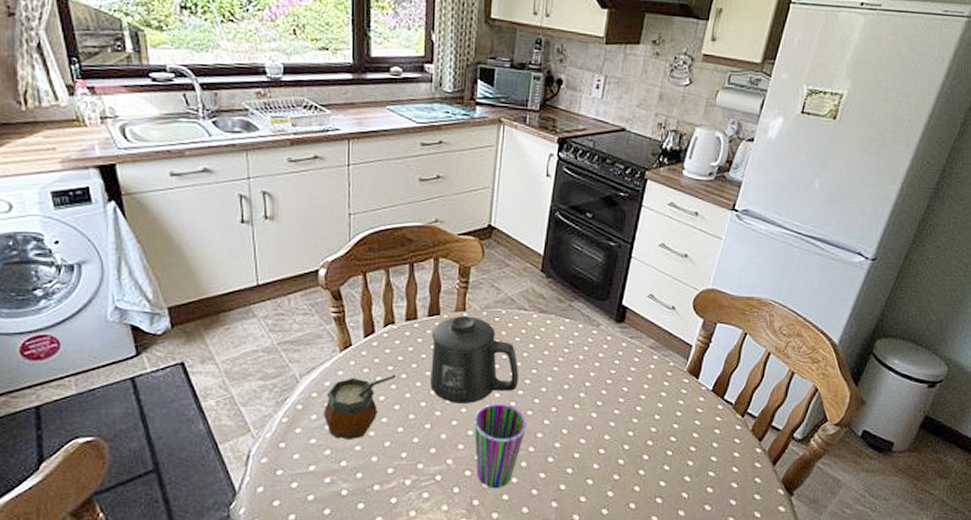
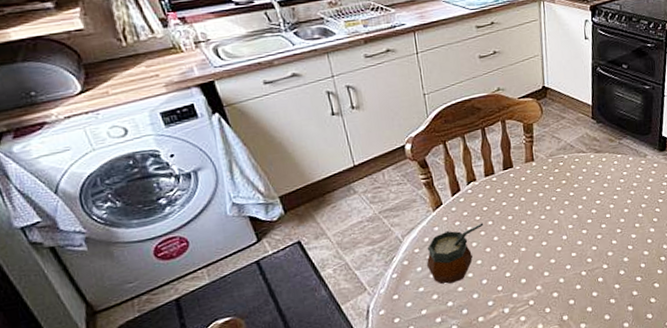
mug: present [430,316,520,404] -> none [508,164,587,239]
cup: present [474,404,527,489] -> none [554,232,599,304]

